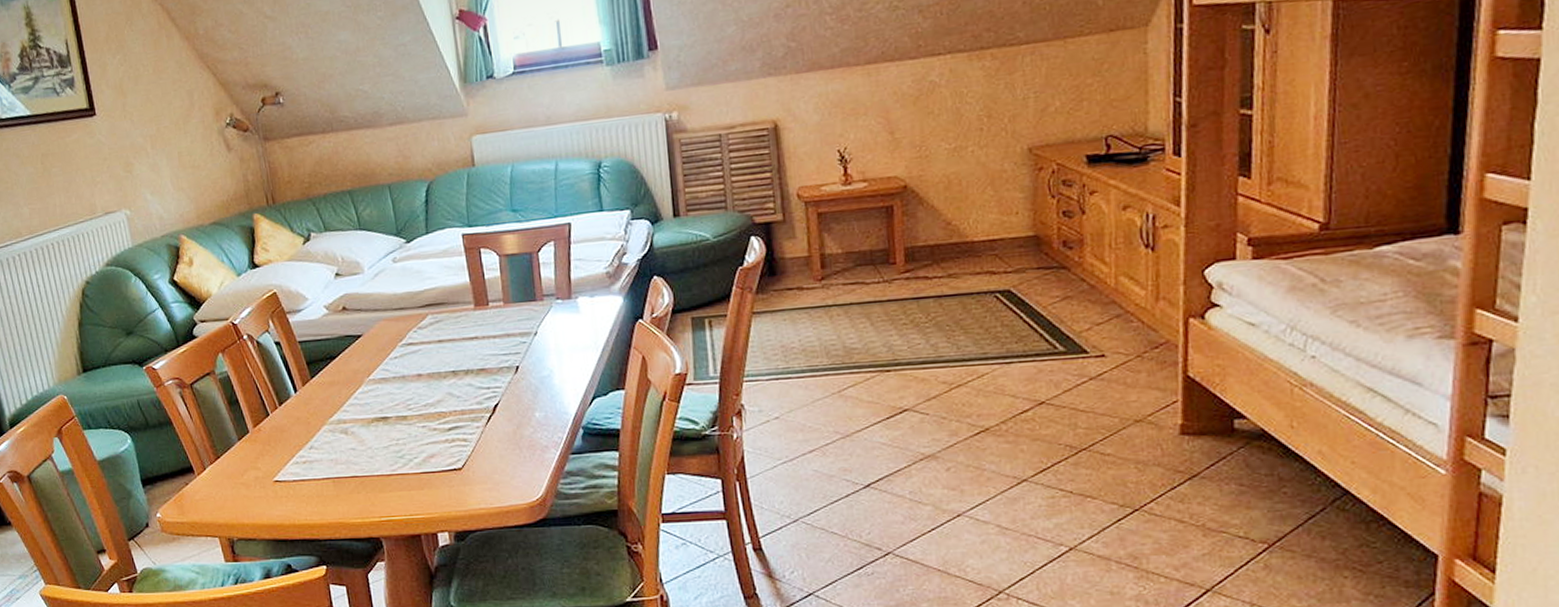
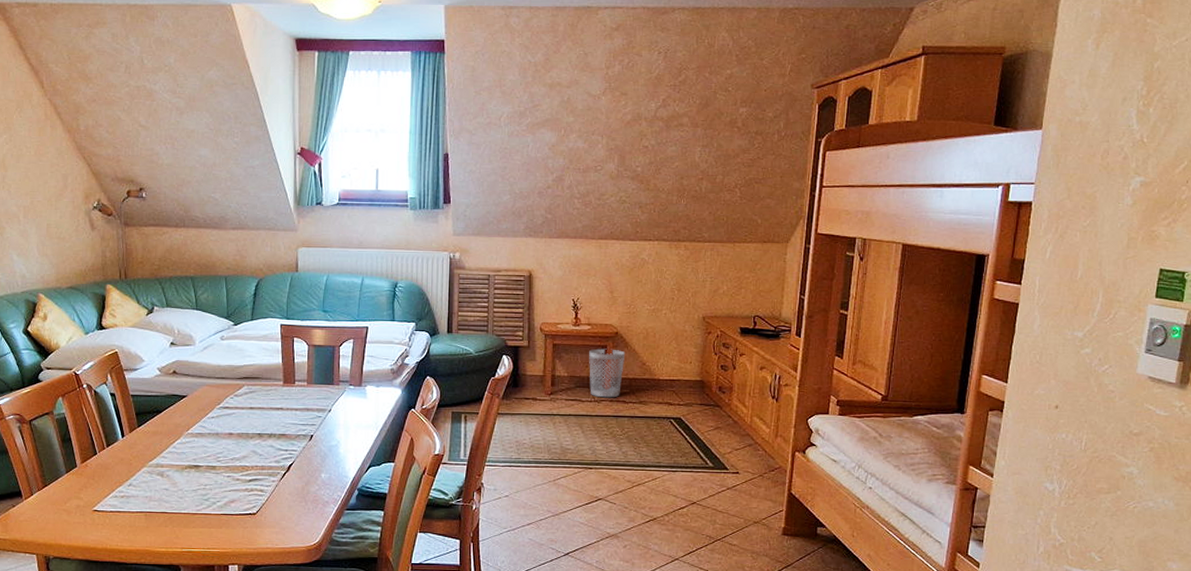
wastebasket: none [869,209,921,276] -> present [589,348,626,398]

